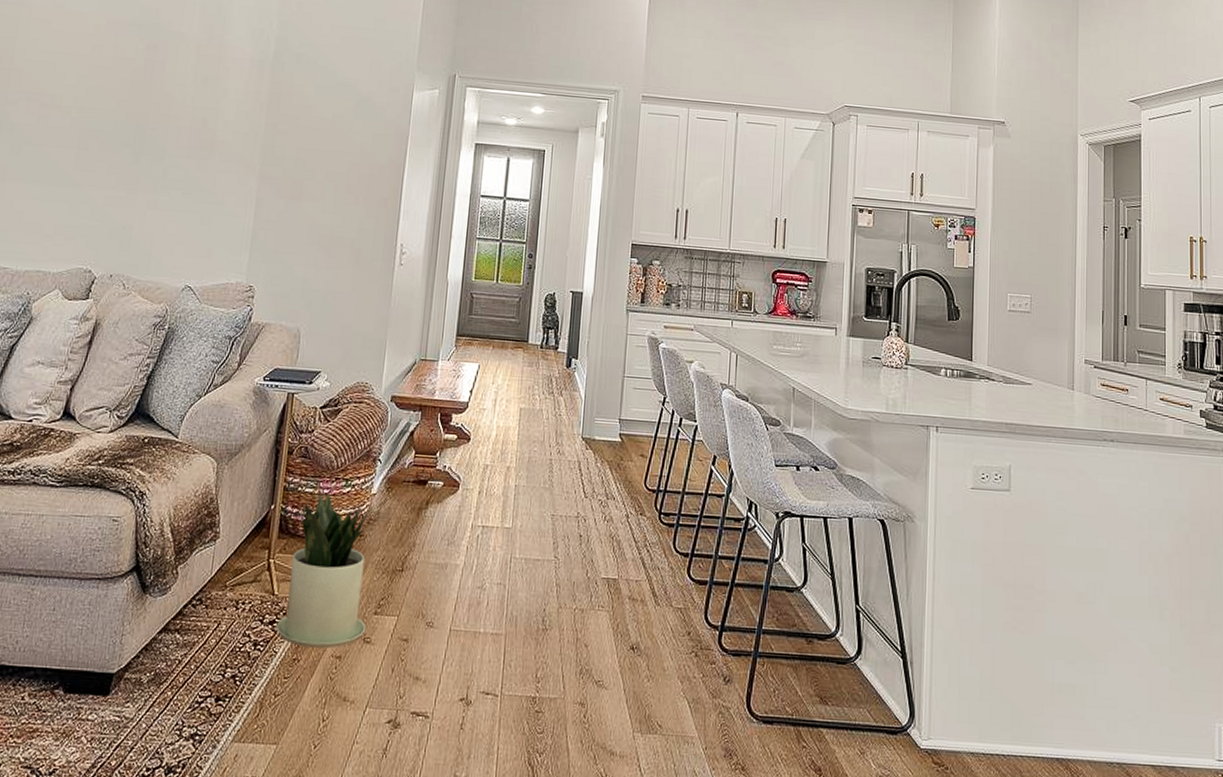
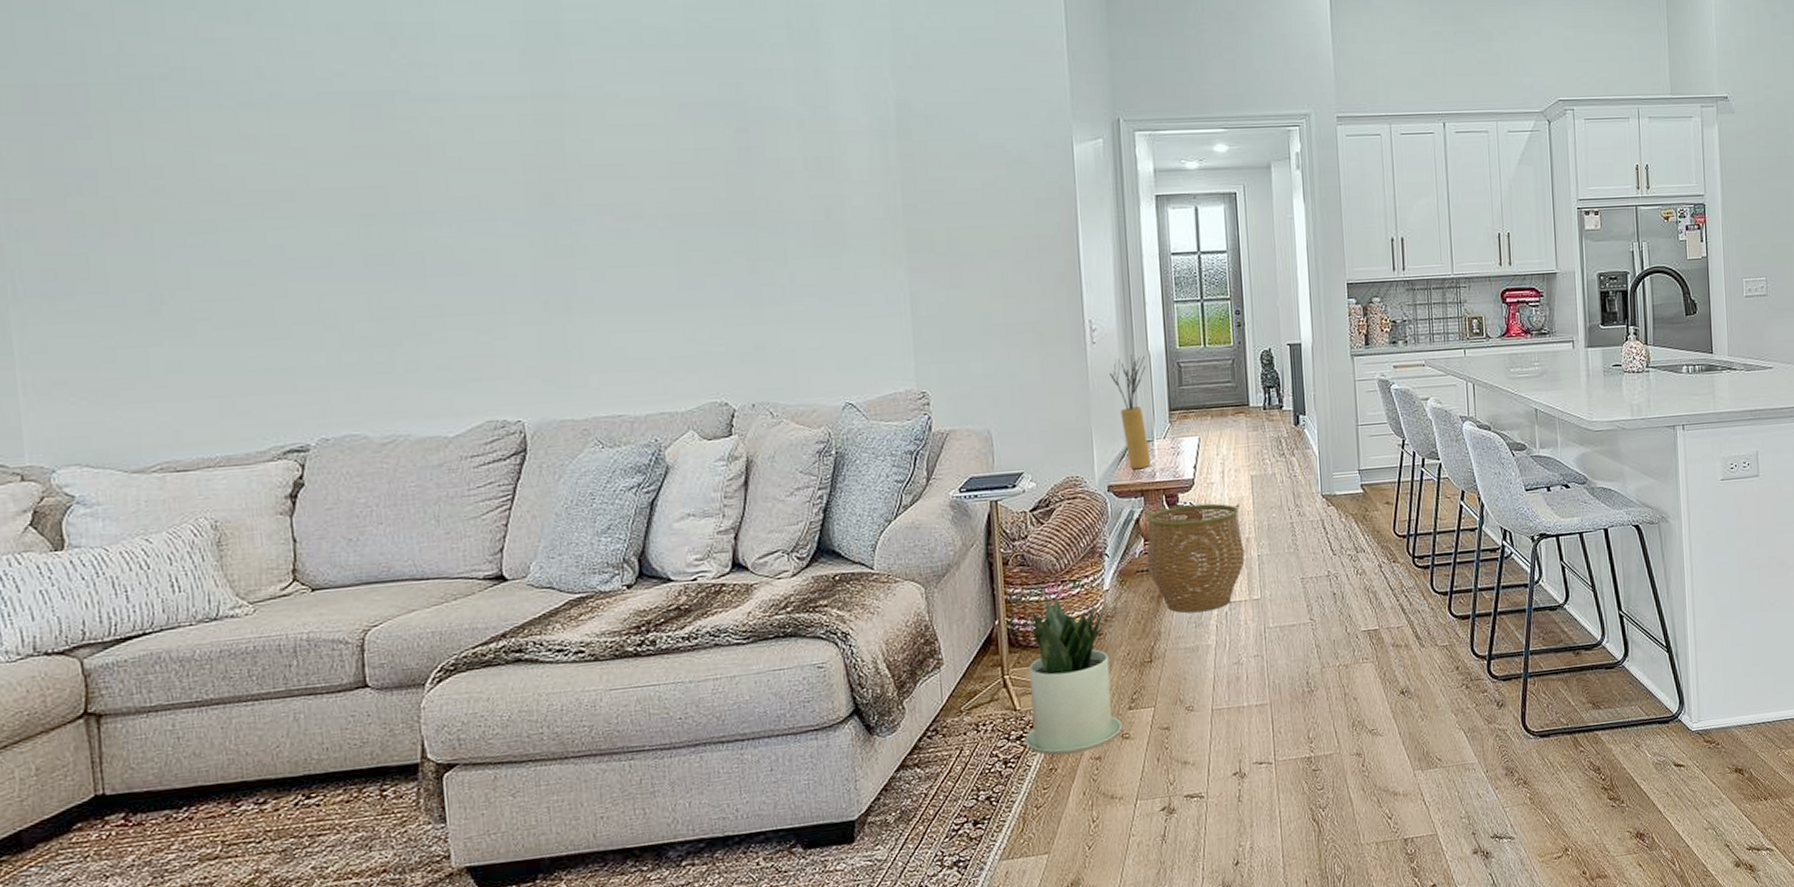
vase: none [410,280,443,386] -> present [1110,354,1152,470]
basket: none [413,425,506,531] -> present [1144,503,1246,613]

